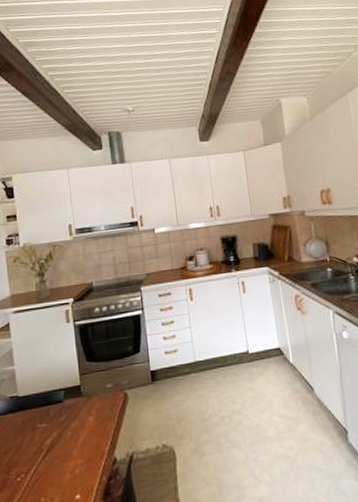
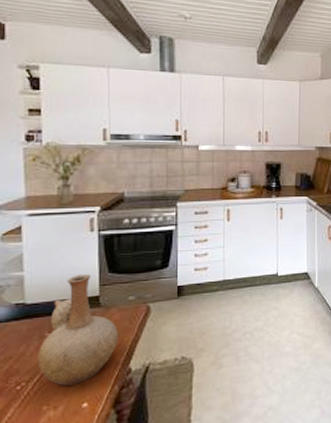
vase: none [32,364,102,477] -> present [37,274,119,386]

